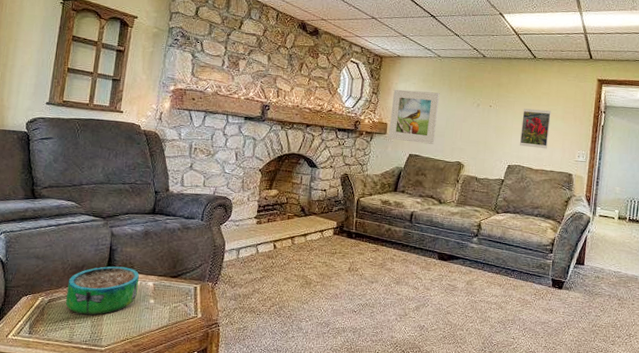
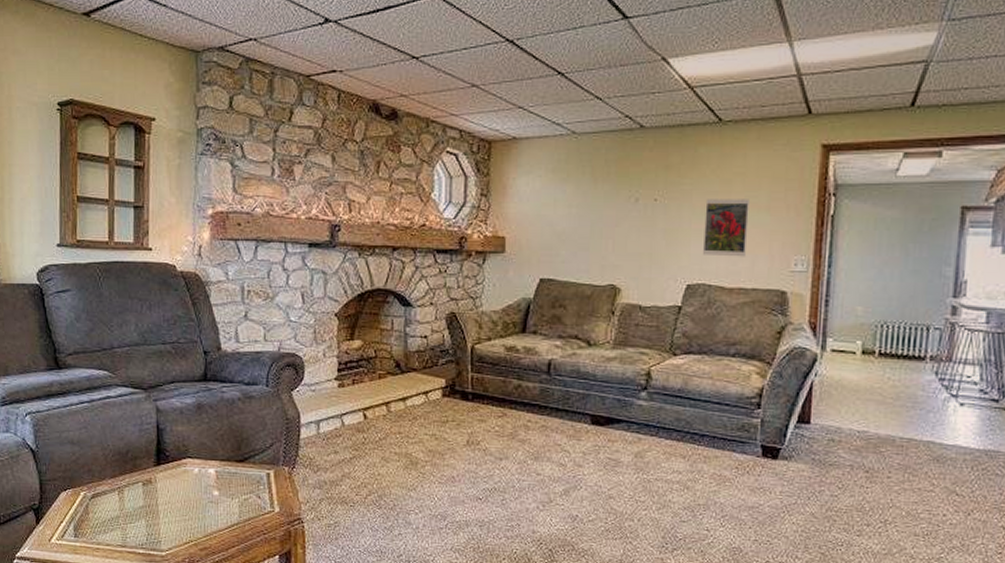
decorative bowl: present [66,266,139,316] -> none [112,450,197,513]
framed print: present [388,89,440,144] -> none [508,186,579,262]

